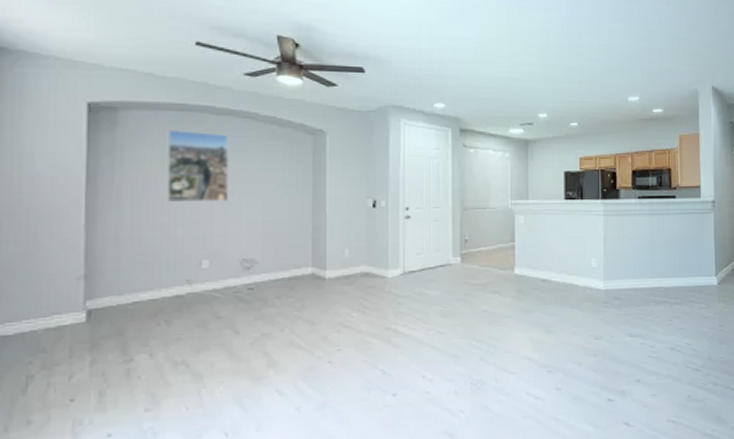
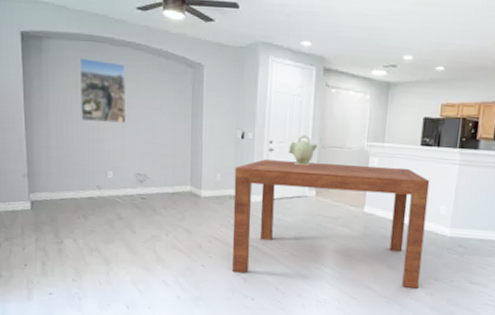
dining table: none [366,223,580,365] -> present [232,159,430,288]
vessel: none [428,198,459,230] -> present [289,135,318,165]

